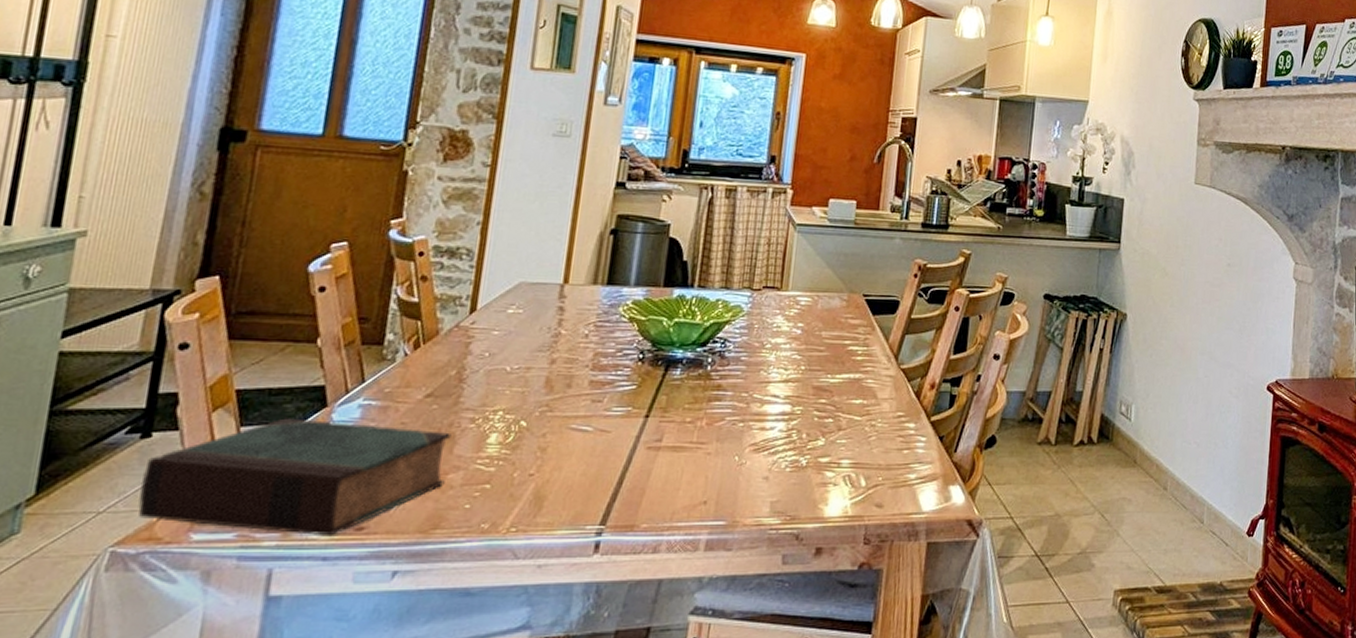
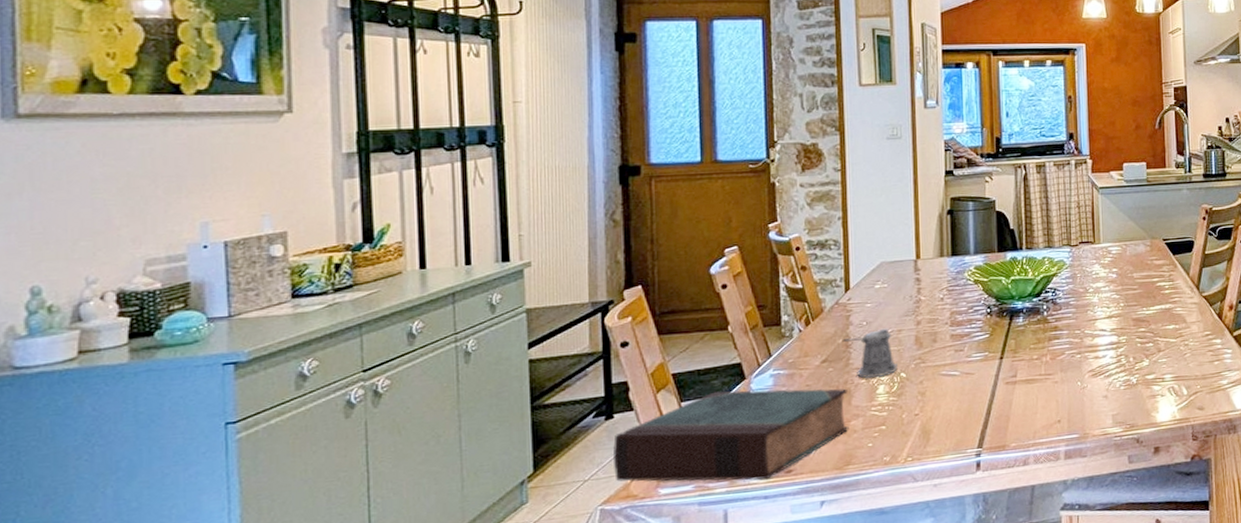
pepper shaker: none [455,363,519,424] -> present [842,328,898,378]

